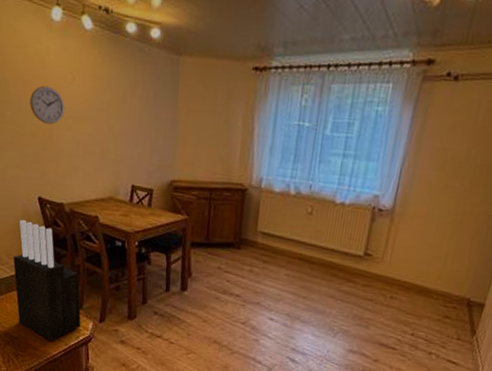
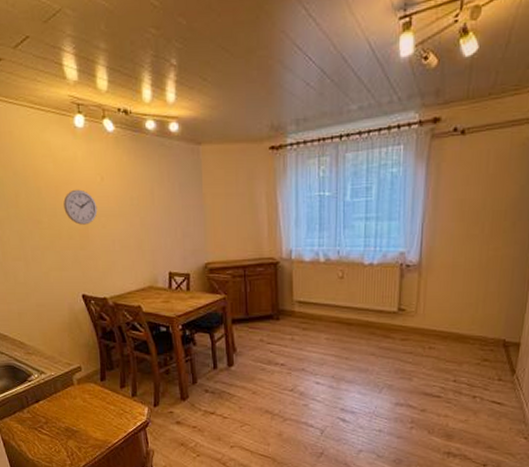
knife block: present [13,219,81,342] -> none [66,317,137,431]

